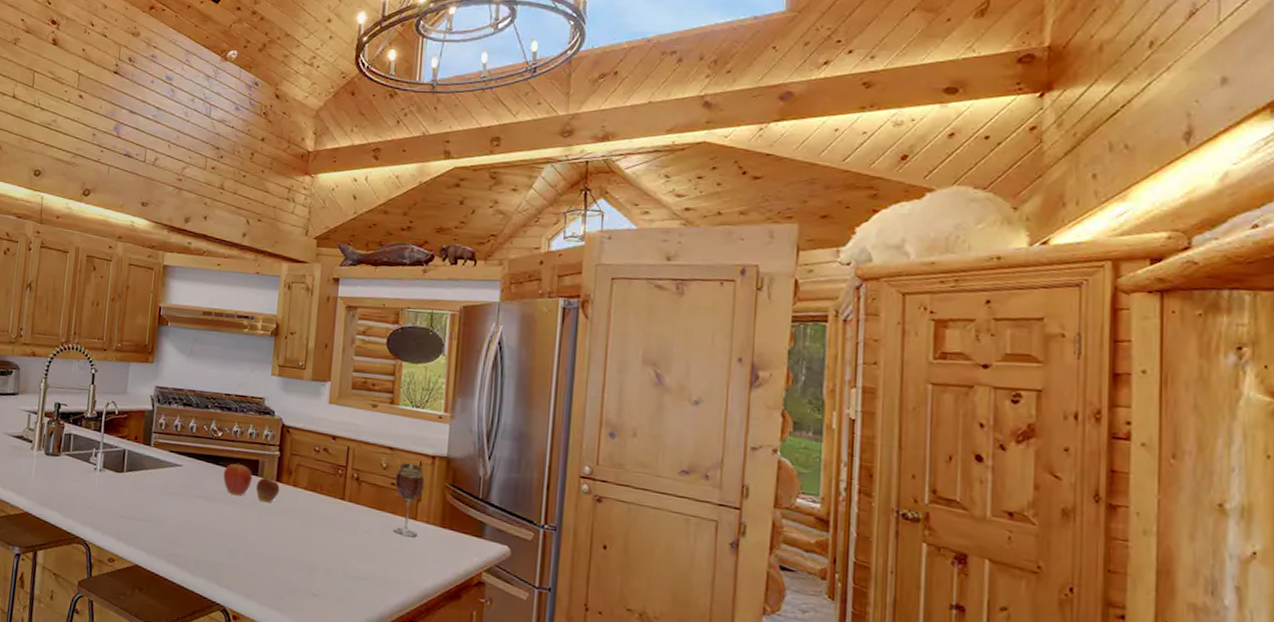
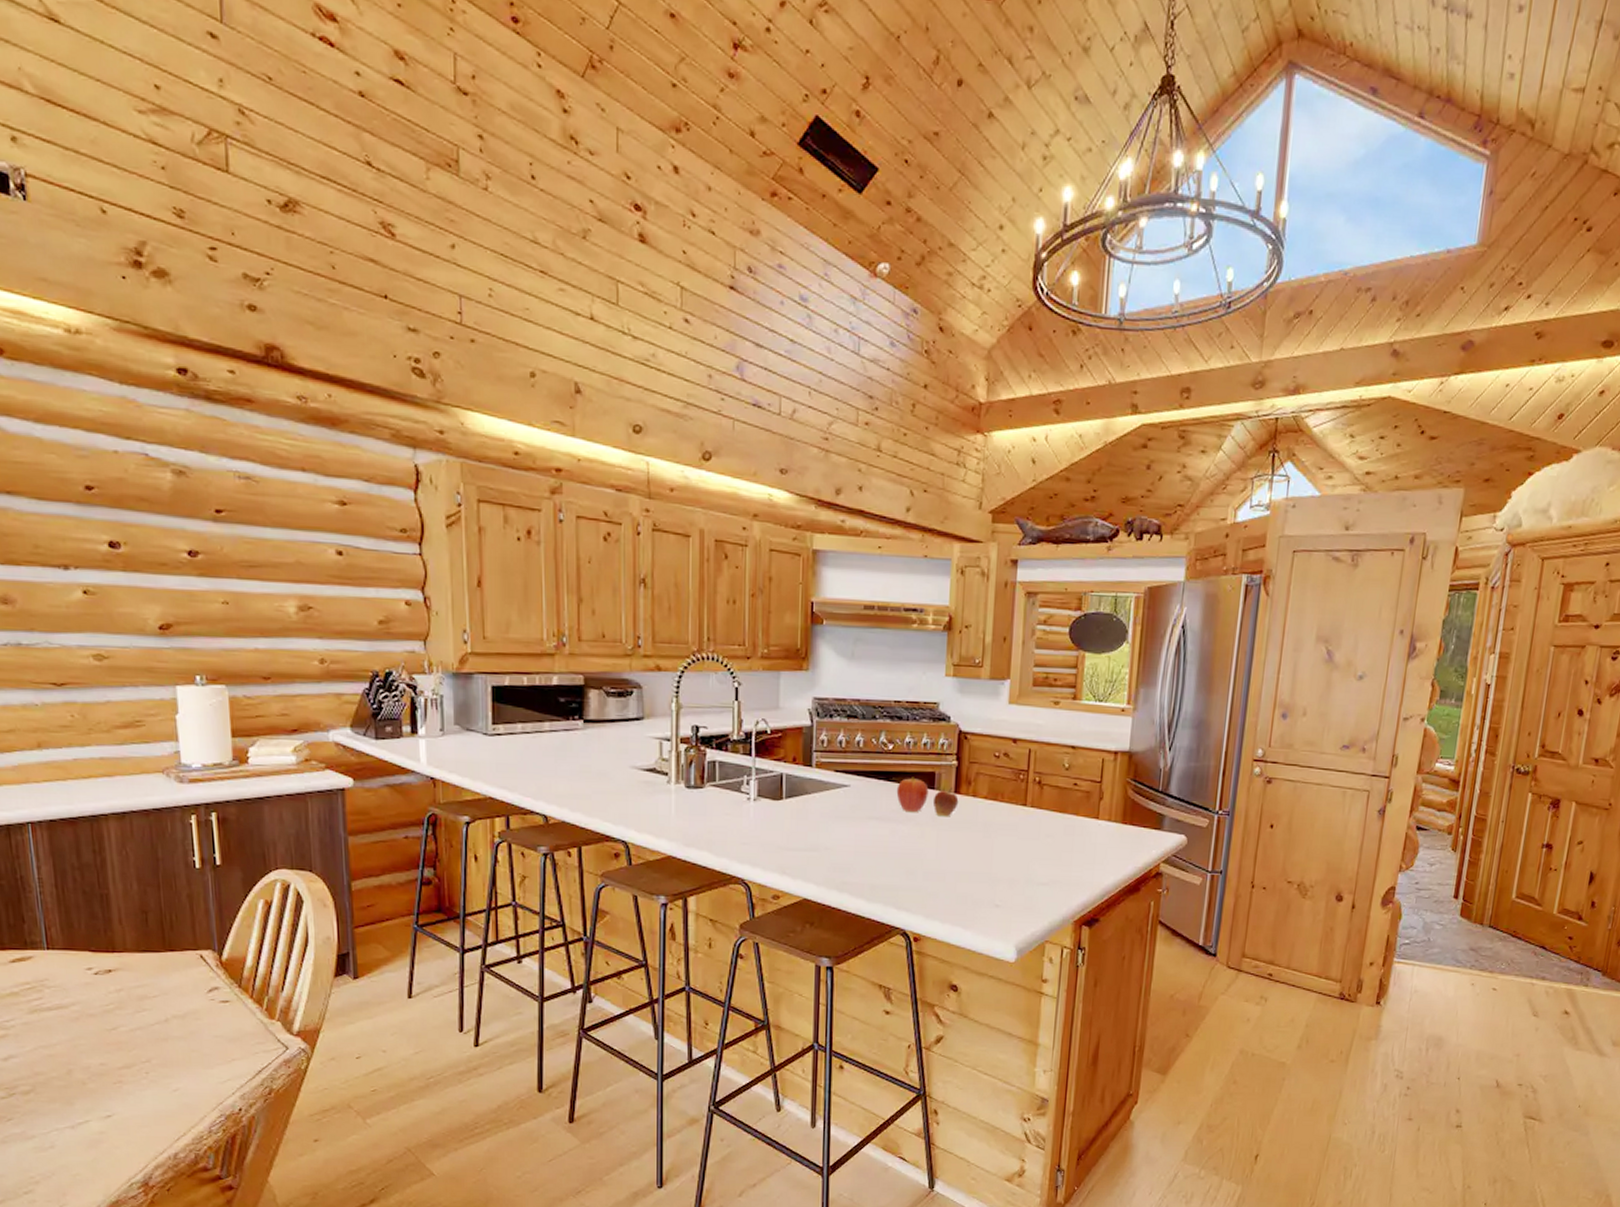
wineglass: present [394,462,425,538] -> none [1076,761,1107,837]

